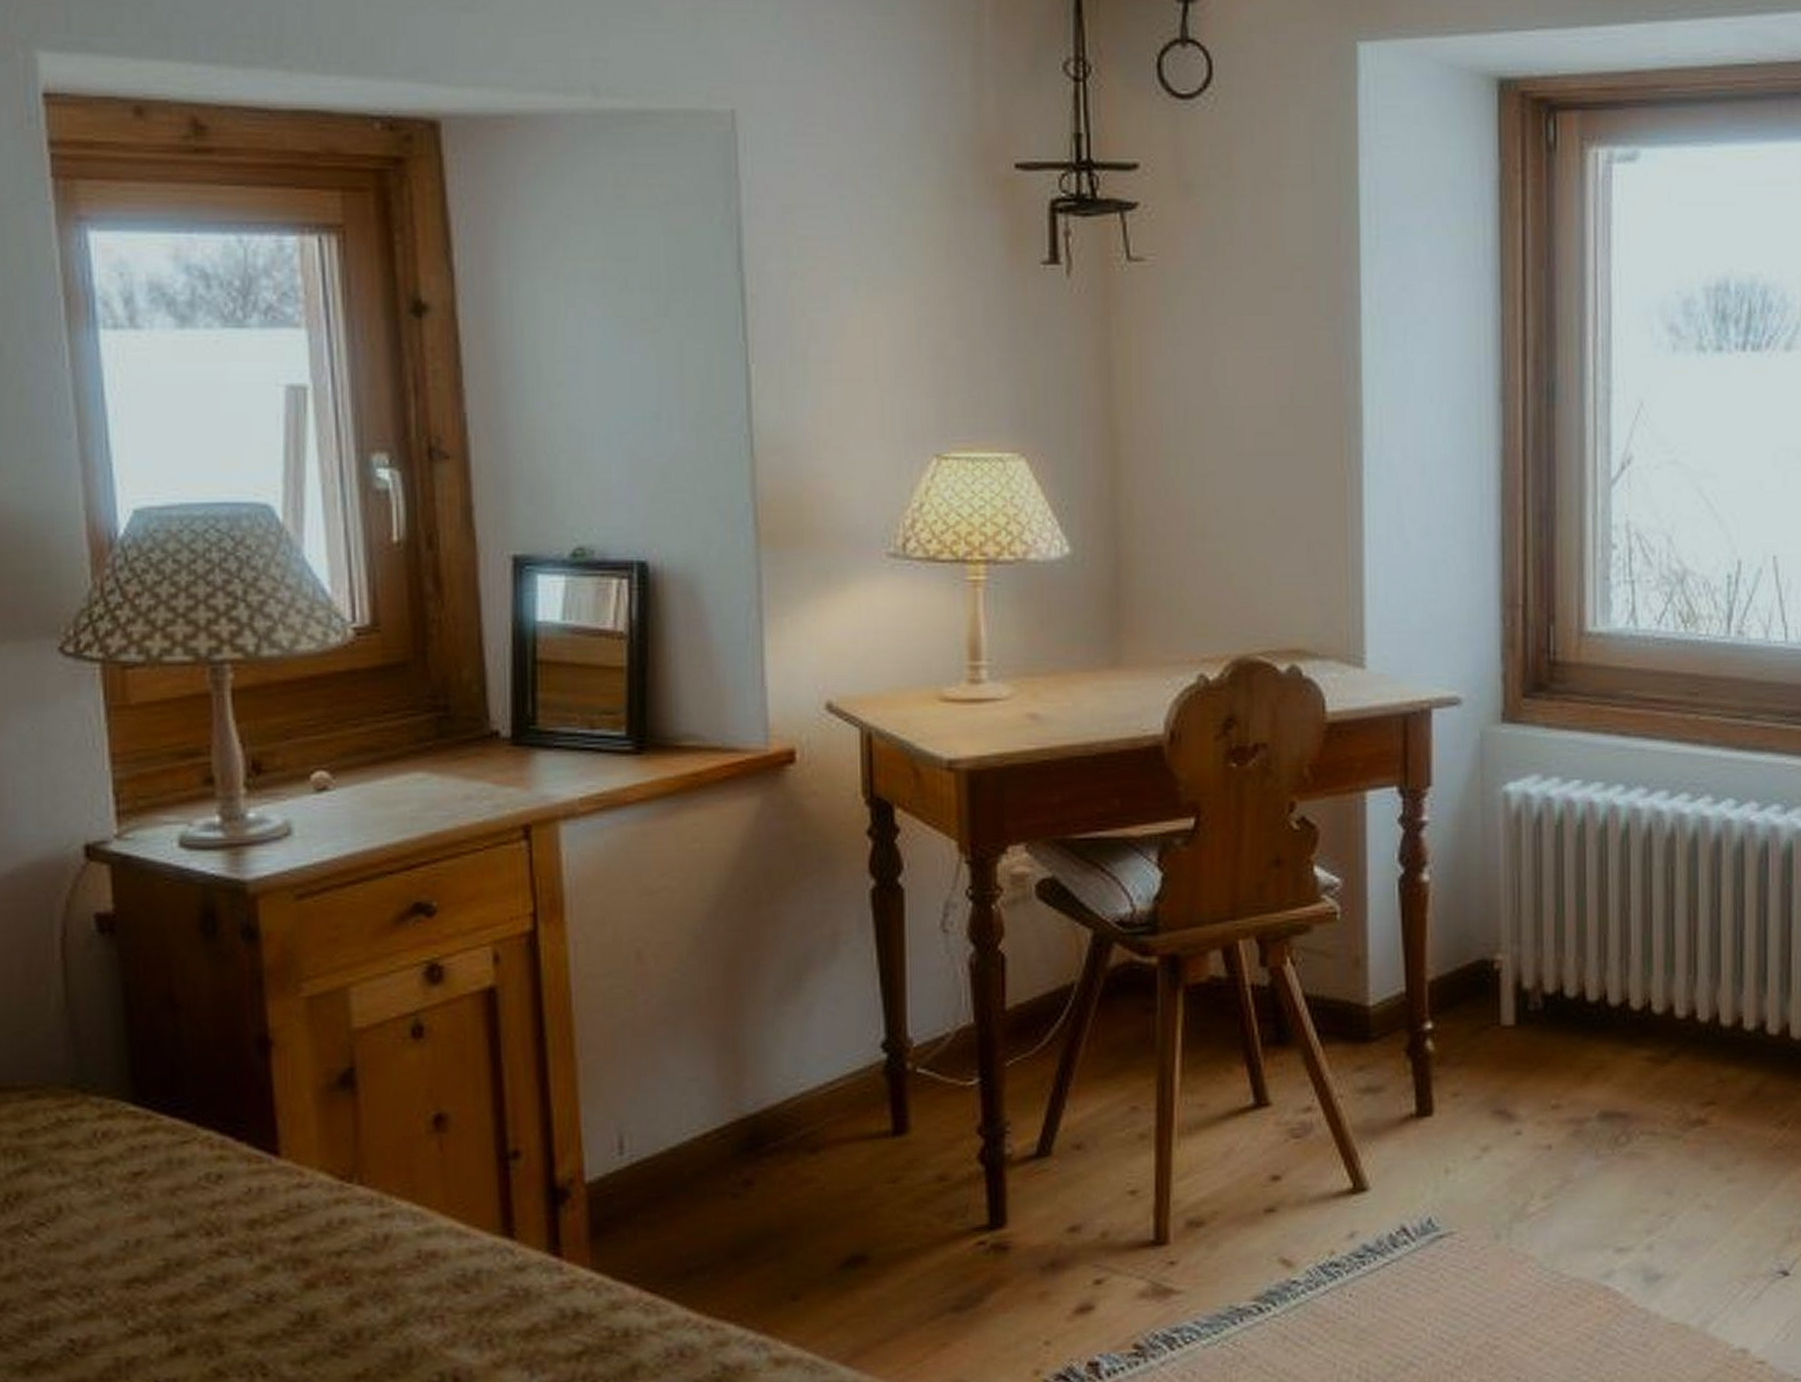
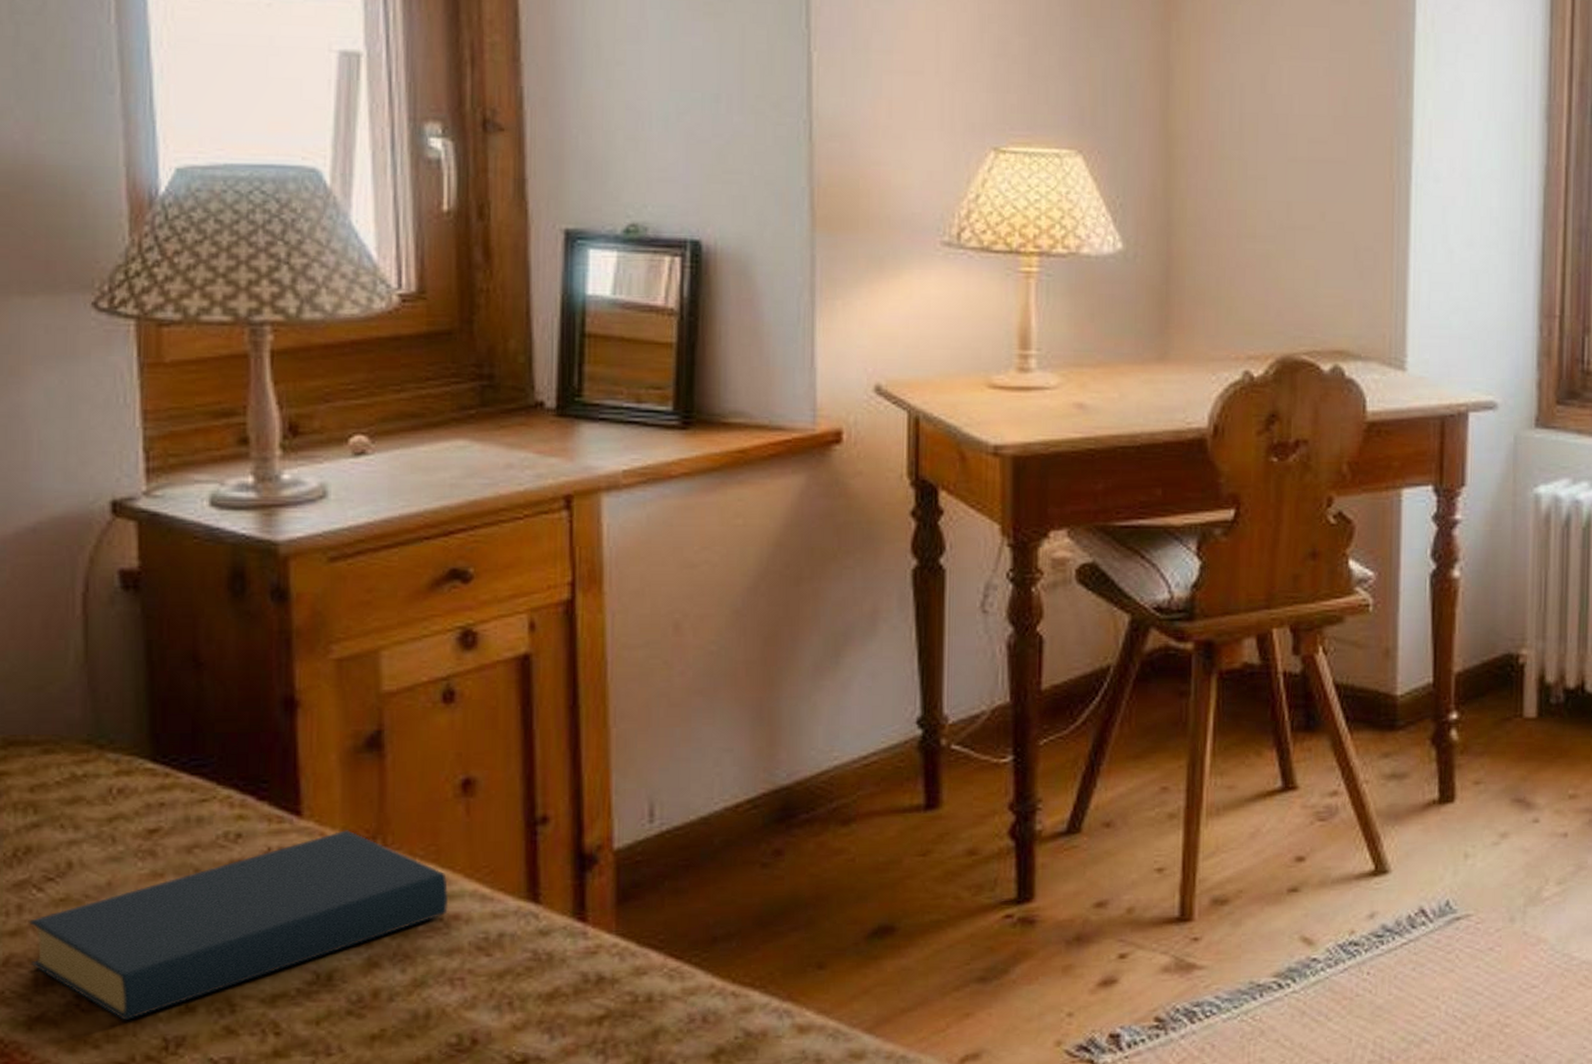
hardback book: none [22,1169,426,1363] -> present [28,830,449,1020]

